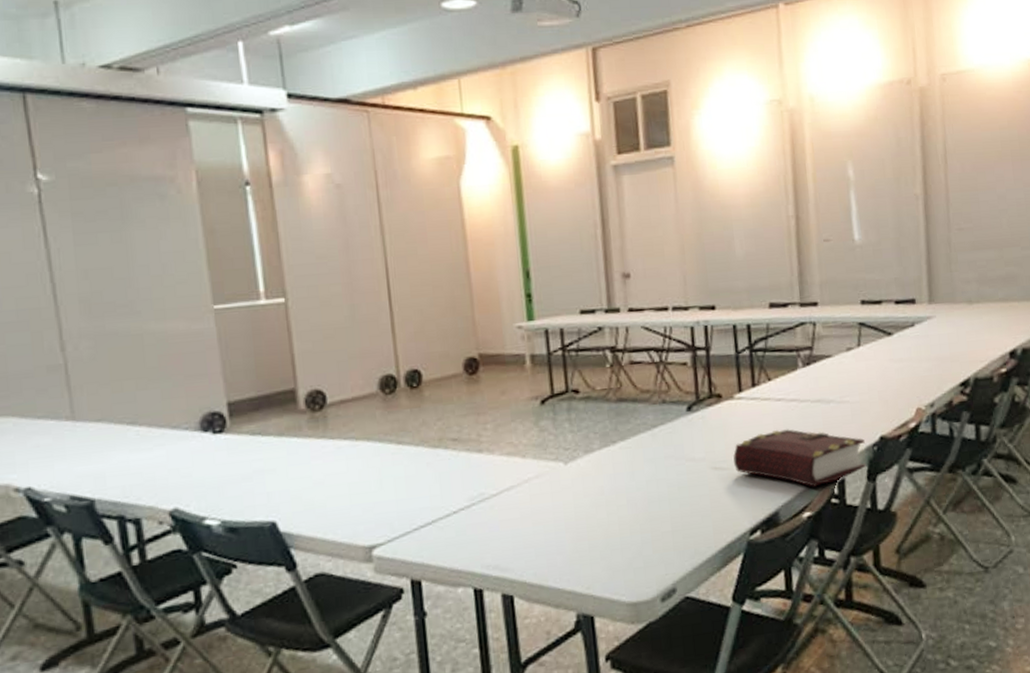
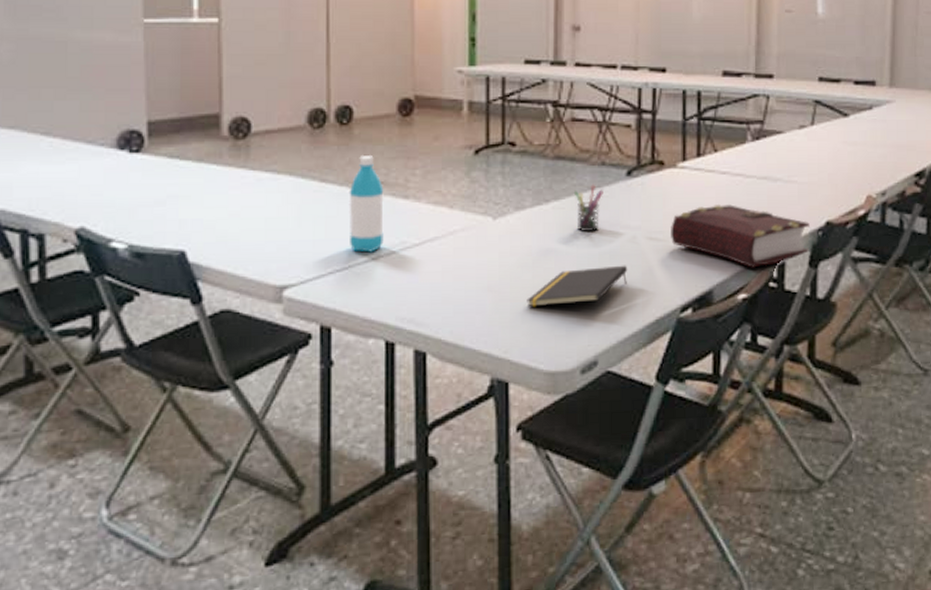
water bottle: none [425,415,463,507] -> present [349,156,384,253]
notepad: none [603,495,697,544] -> present [527,265,628,308]
pen holder: none [639,422,667,469] -> present [575,184,603,233]

